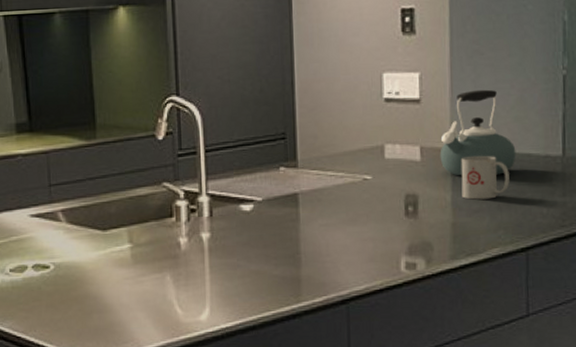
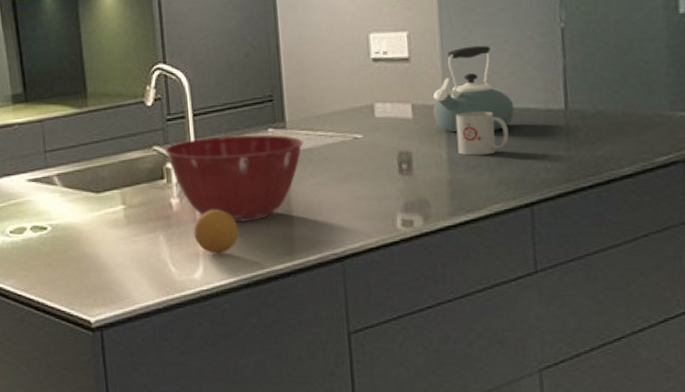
mixing bowl: none [174,173,314,263] -> present [164,134,304,223]
fruit: none [201,249,246,295] -> present [193,209,239,254]

